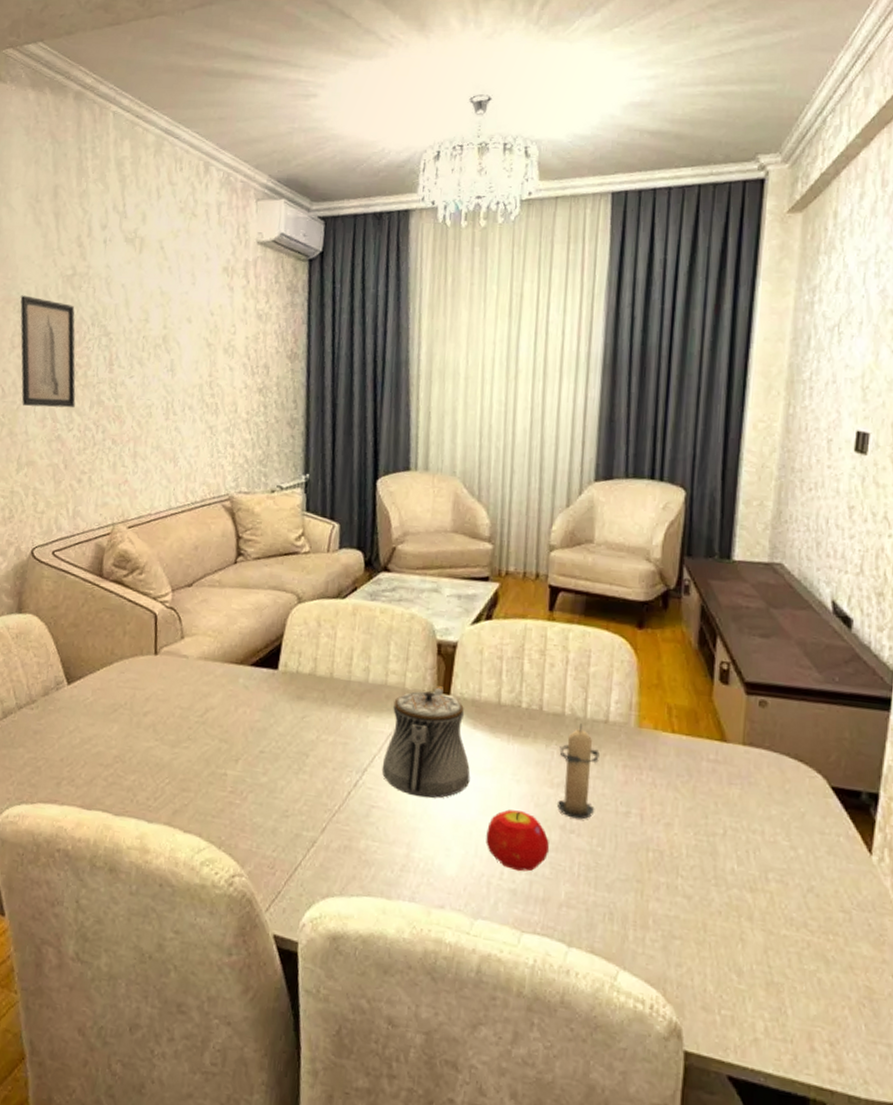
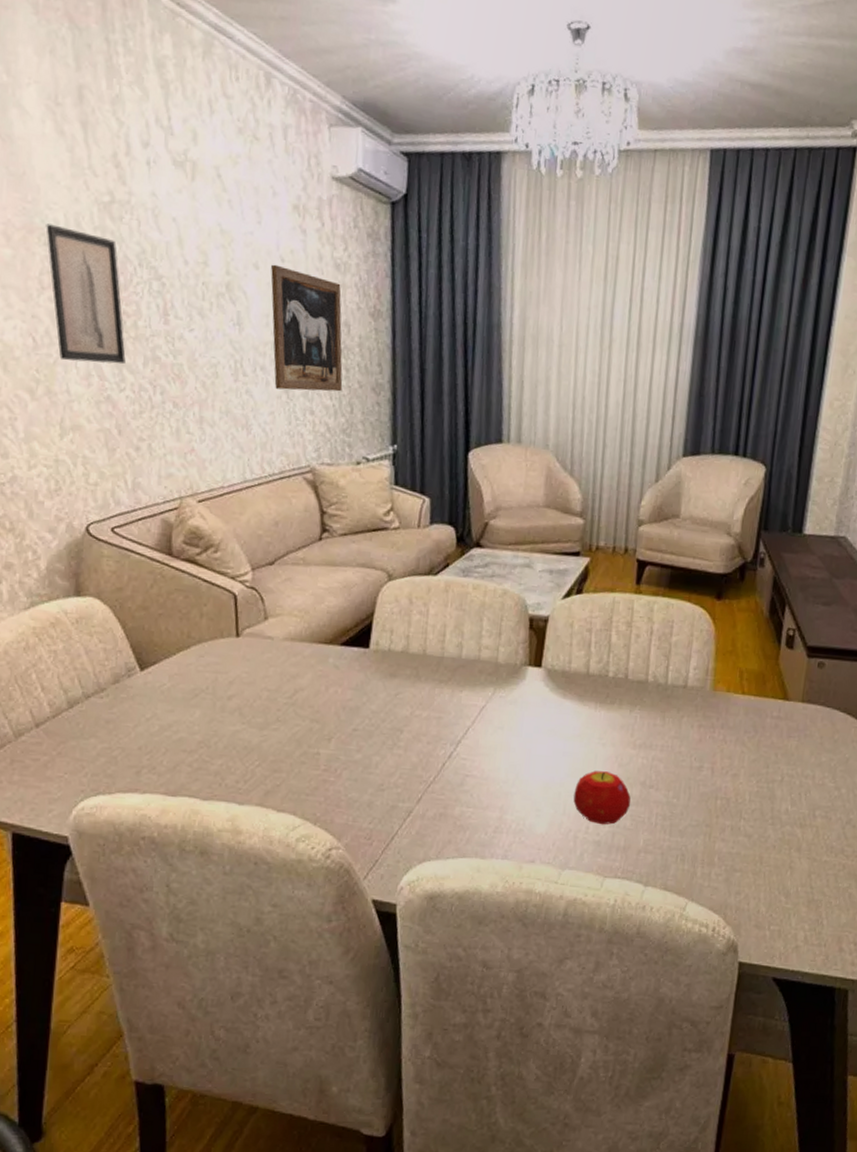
wall art: none [200,318,263,427] -> present [270,264,343,392]
teapot: present [381,686,470,798] -> none [475,659,560,765]
candle: present [556,723,601,820] -> none [638,689,679,776]

